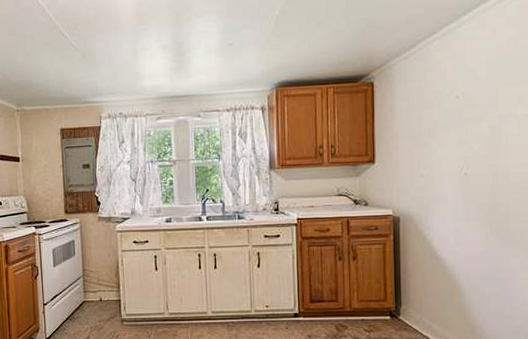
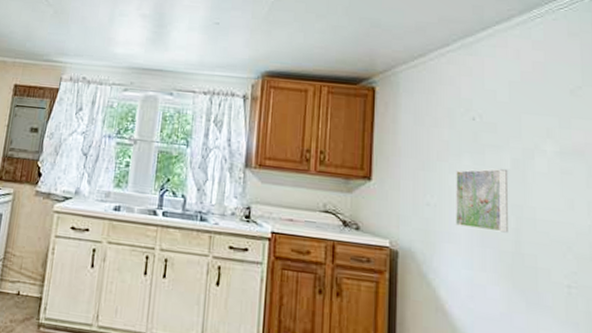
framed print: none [443,136,487,190] -> present [455,168,509,233]

